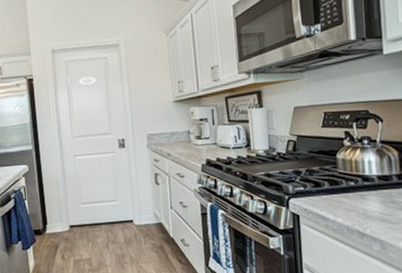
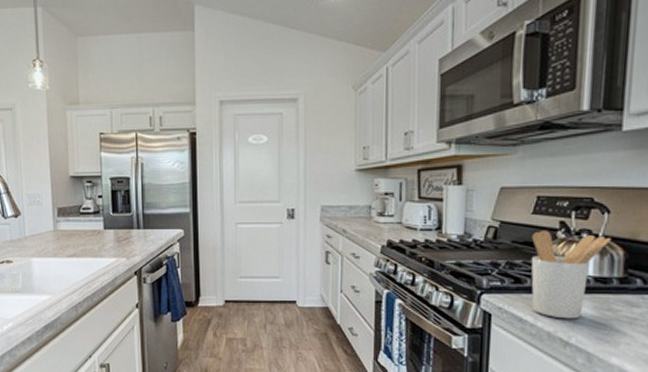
utensil holder: none [324,140,386,214] -> present [531,231,611,319]

